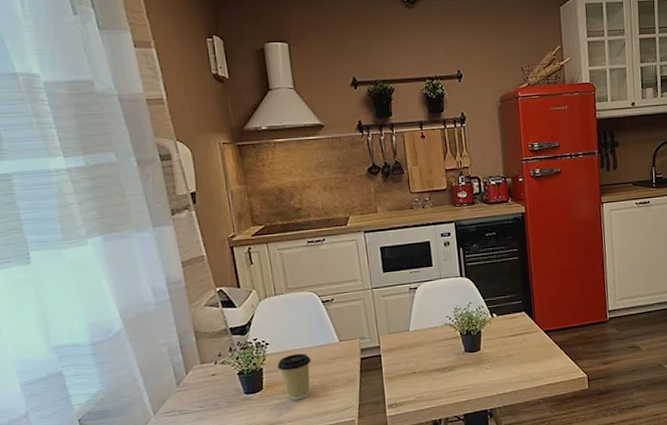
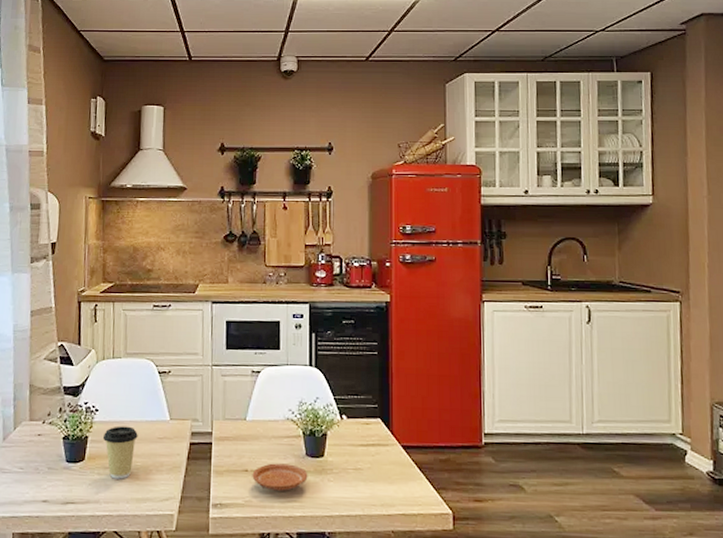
plate: none [420,361,469,385] -> present [252,463,308,491]

